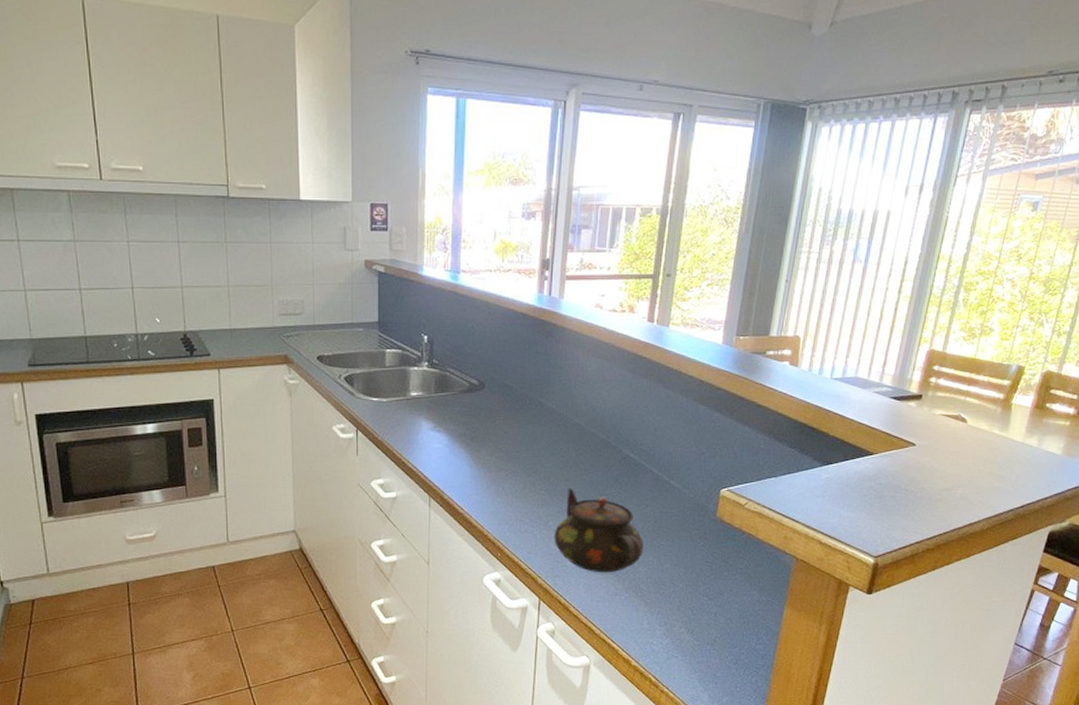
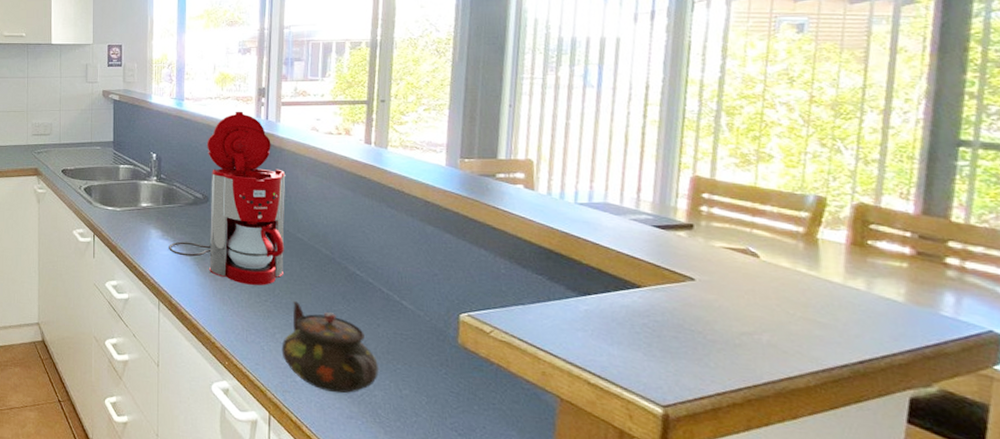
coffee maker: none [441,286,567,474] -> present [169,111,286,286]

